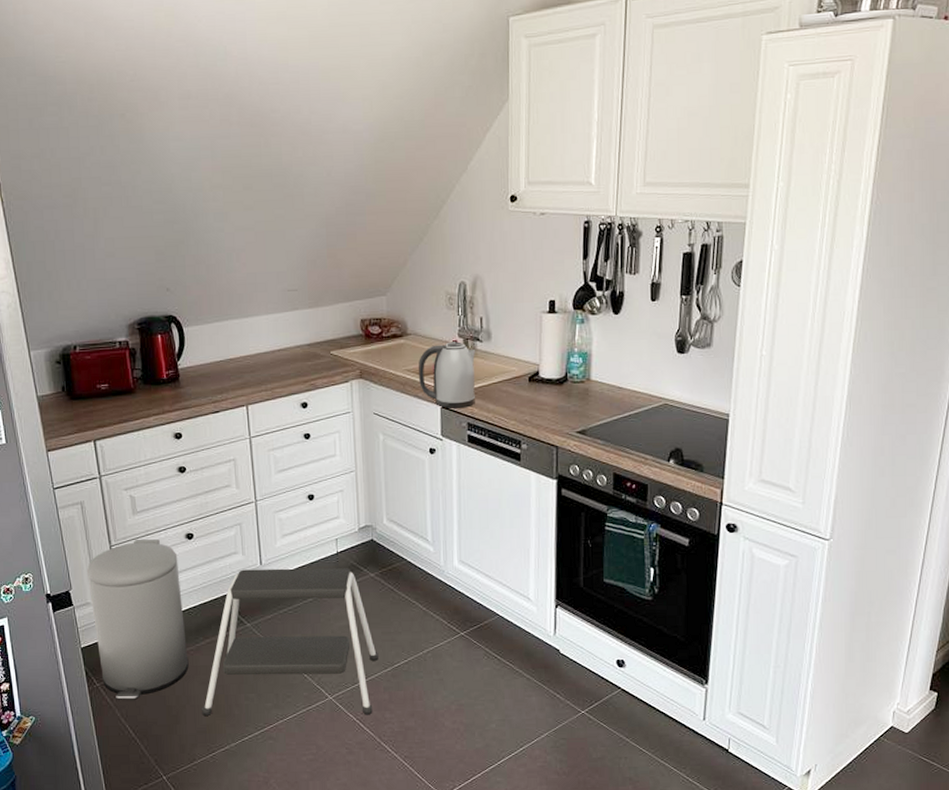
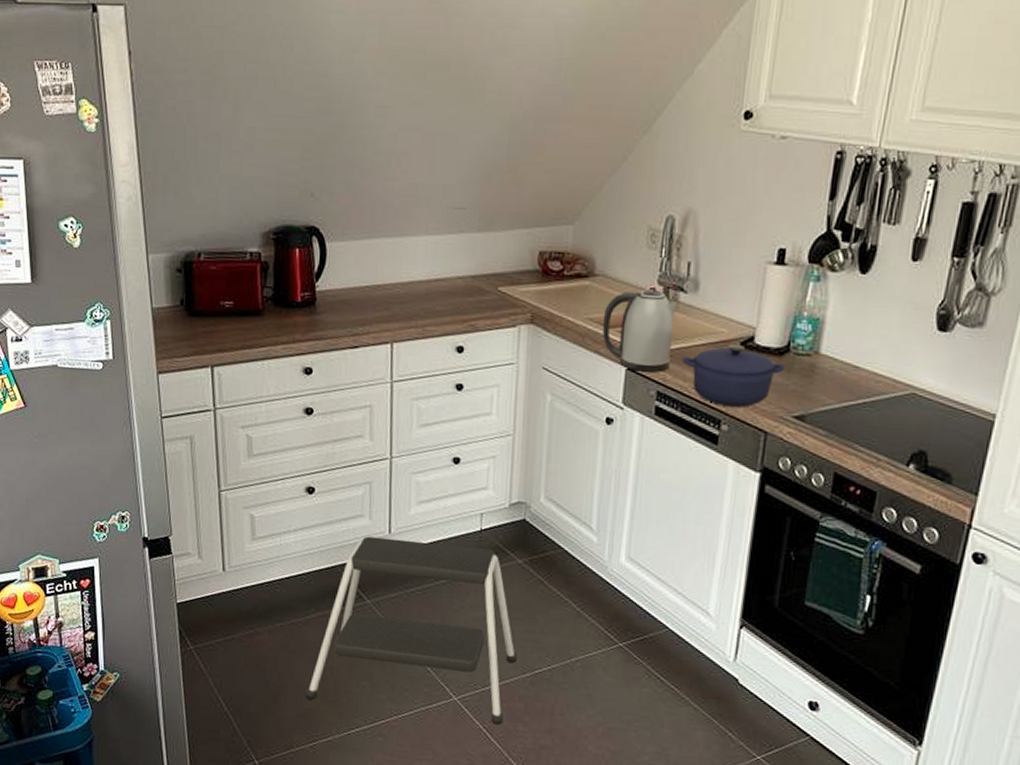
pedal bin: present [86,539,189,700] -> none [190,487,296,670]
cooking pot: none [484,379,565,429] -> present [681,344,785,407]

